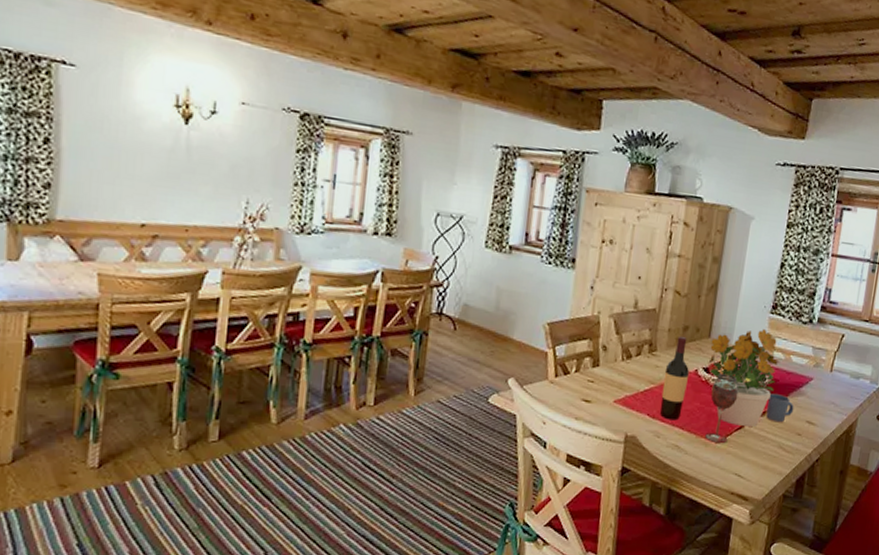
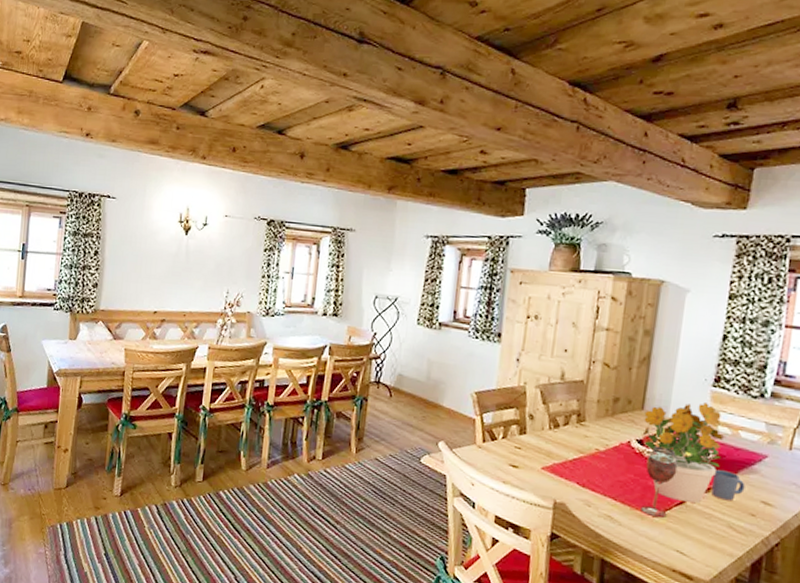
wine bottle: present [659,335,690,421] -> none [589,407,622,491]

